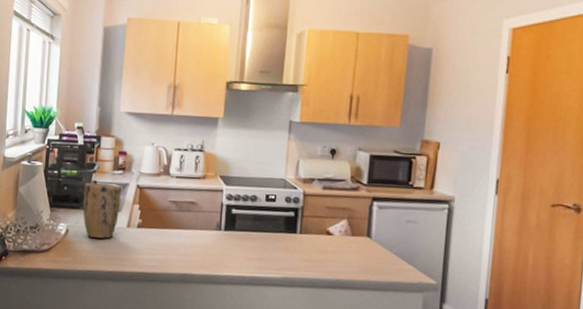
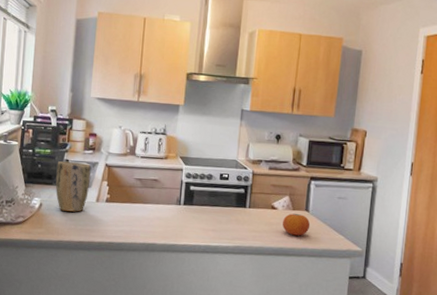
fruit: none [340,240,373,266] -> present [282,213,311,236]

